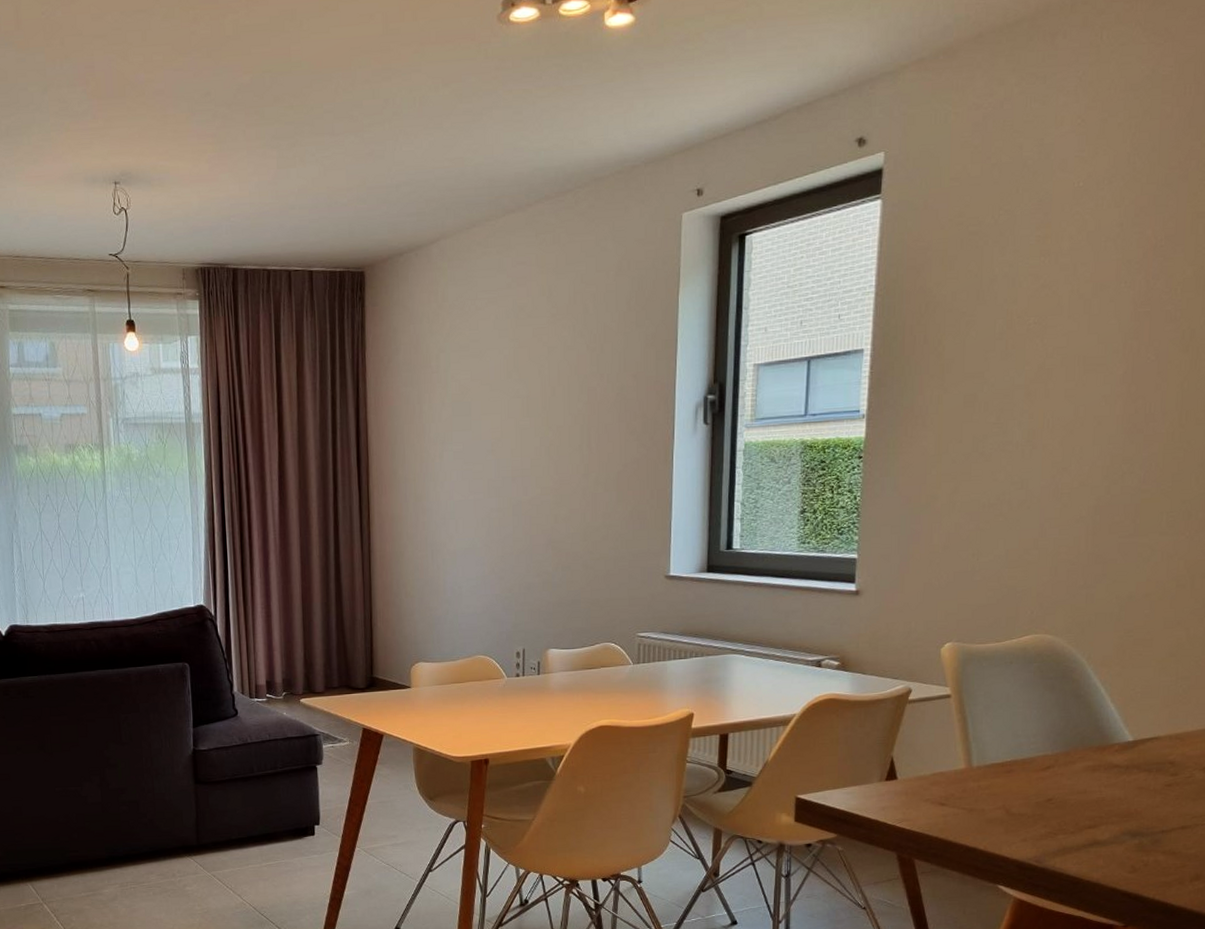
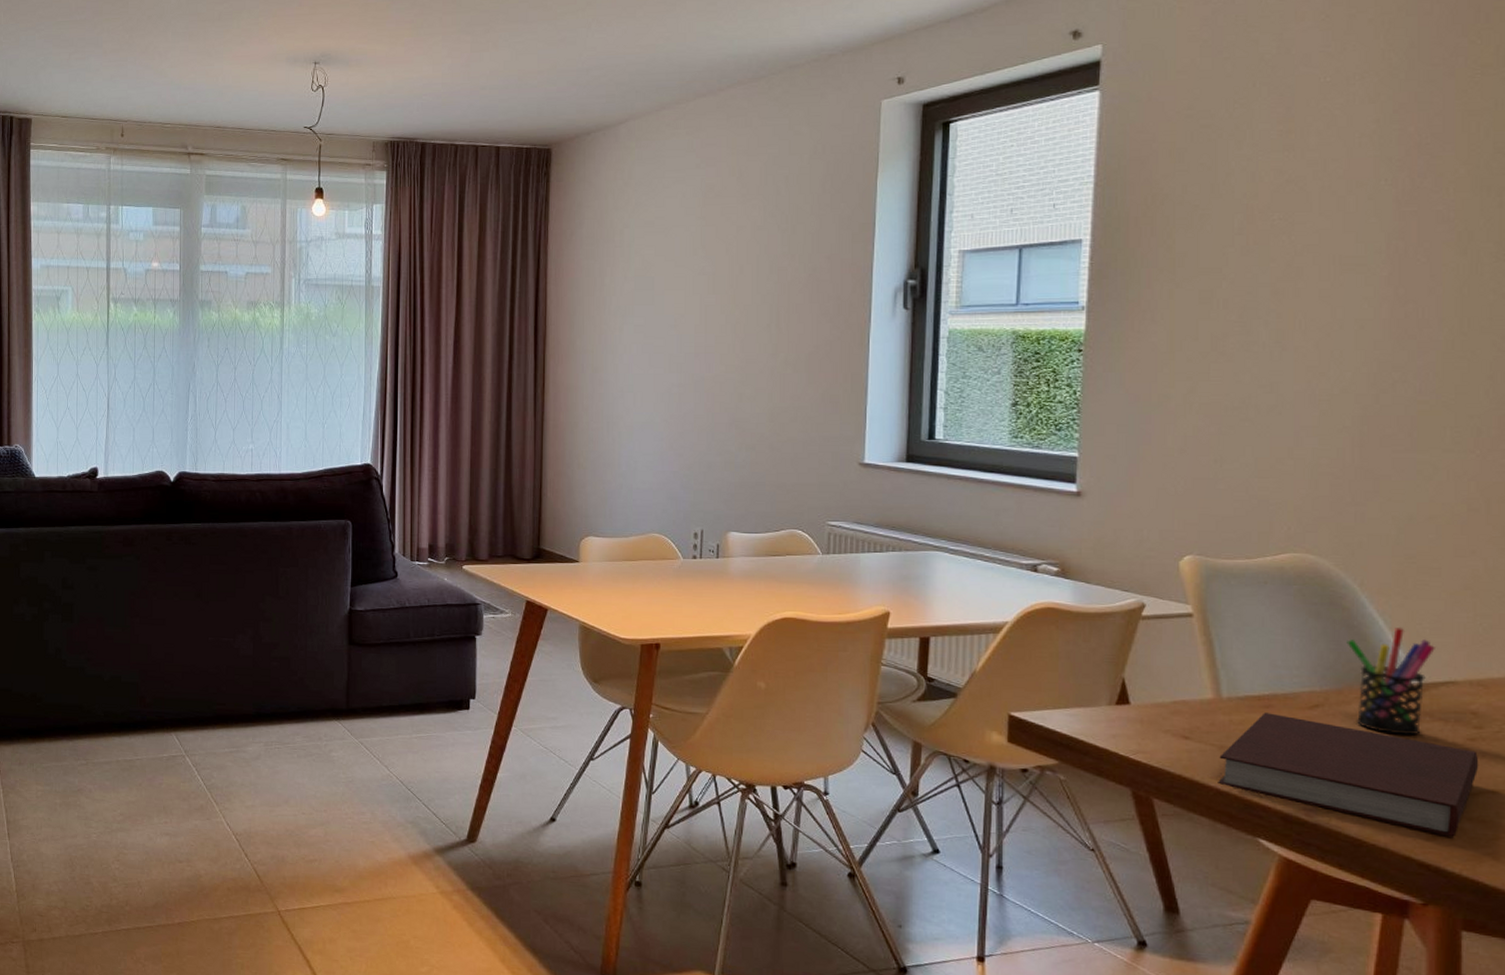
notebook: none [967,777,1173,869] -> present [1218,712,1479,837]
pen holder: none [1074,693,1144,787] -> present [1347,626,1435,736]

